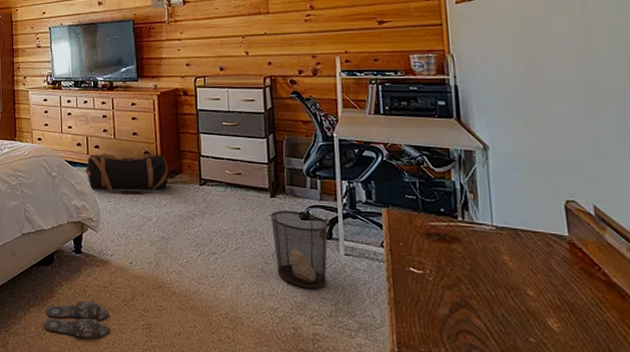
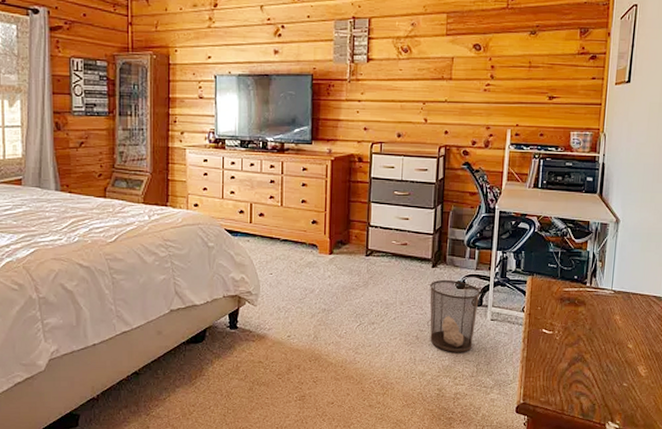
slippers: present [43,300,110,339] -> none [190,377,262,415]
duffel bag: present [85,152,169,195] -> none [247,221,336,266]

